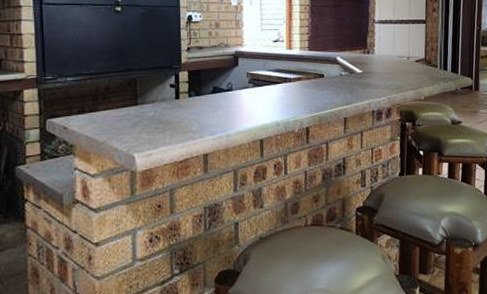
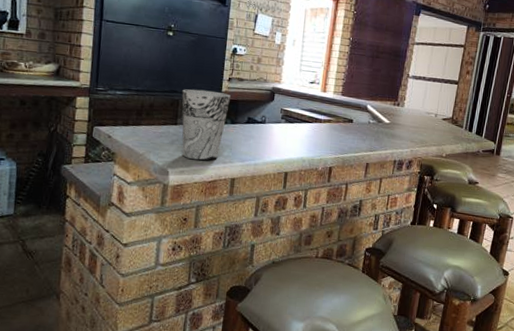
cup: none [139,63,192,140] -> present [181,89,231,161]

